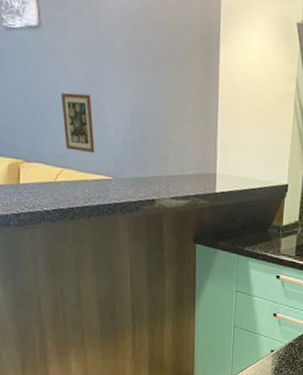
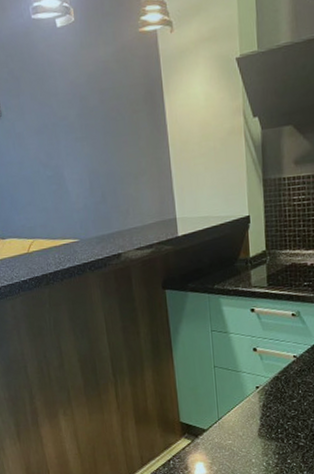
picture frame: present [60,92,95,154] -> none [24,167,61,222]

